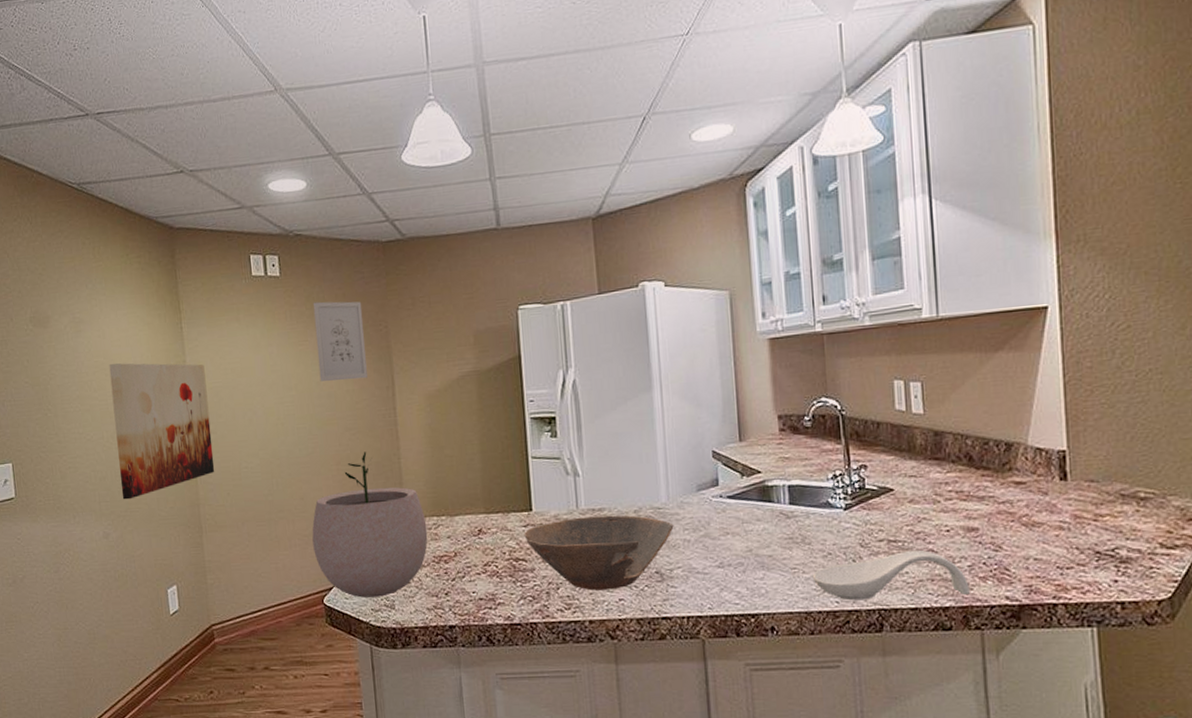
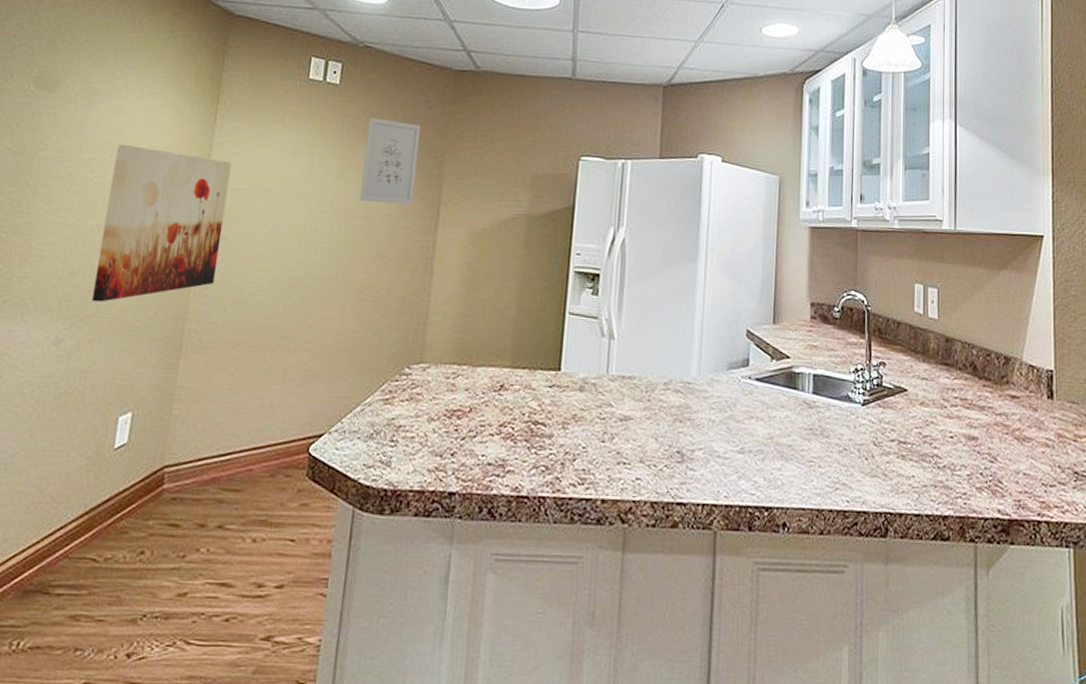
plant pot: present [312,451,428,598] -> none [310,283,445,451]
bowl: present [524,515,674,591] -> none [547,383,701,467]
spoon rest: present [812,549,970,601] -> none [827,453,967,506]

